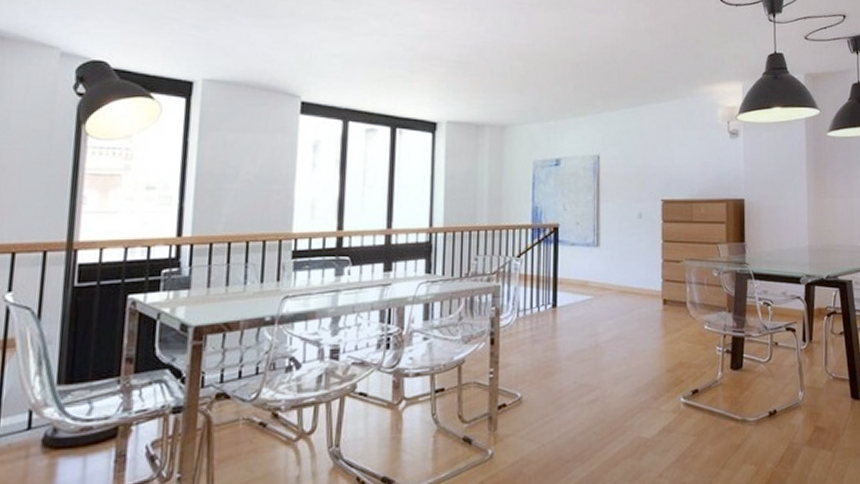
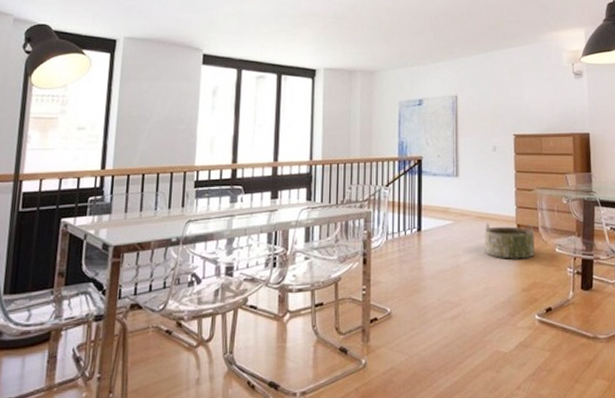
basket: none [627,297,682,338] -> present [484,222,535,259]

